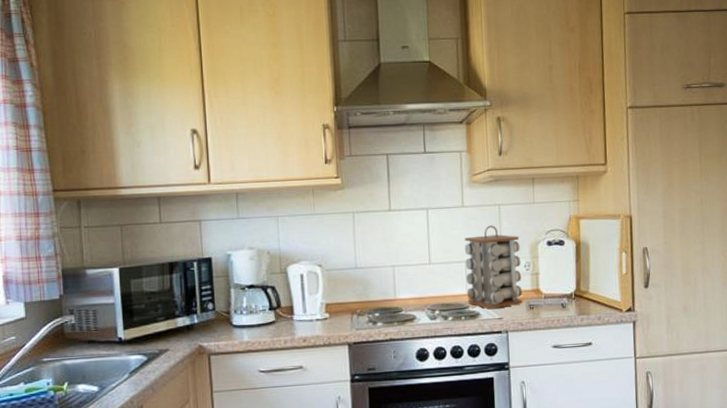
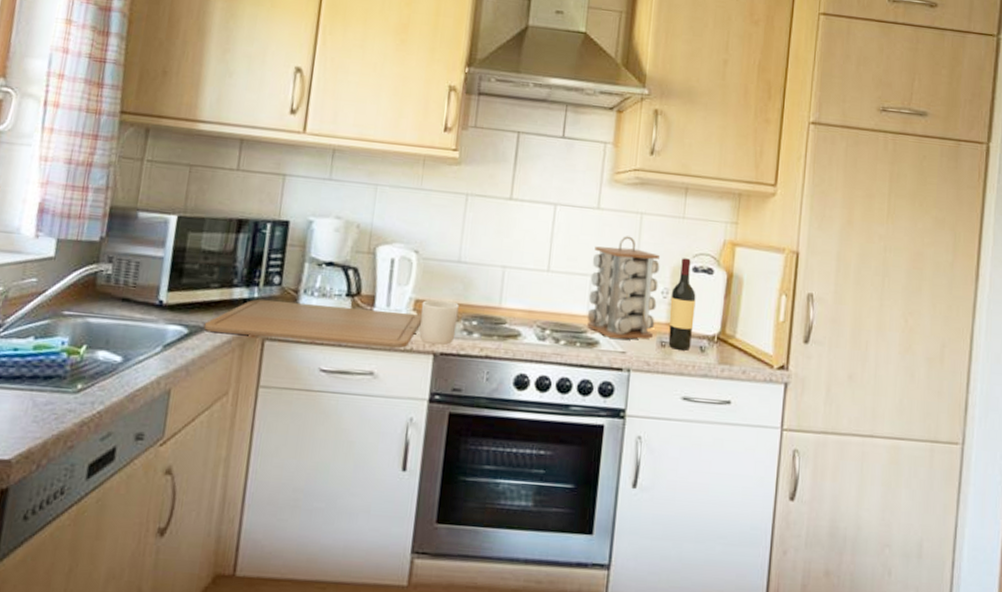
chopping board: none [159,315,335,356] -> present [203,299,423,349]
mug: none [331,300,363,337] -> present [419,299,459,346]
wine bottle: none [532,235,554,310] -> present [668,258,696,351]

